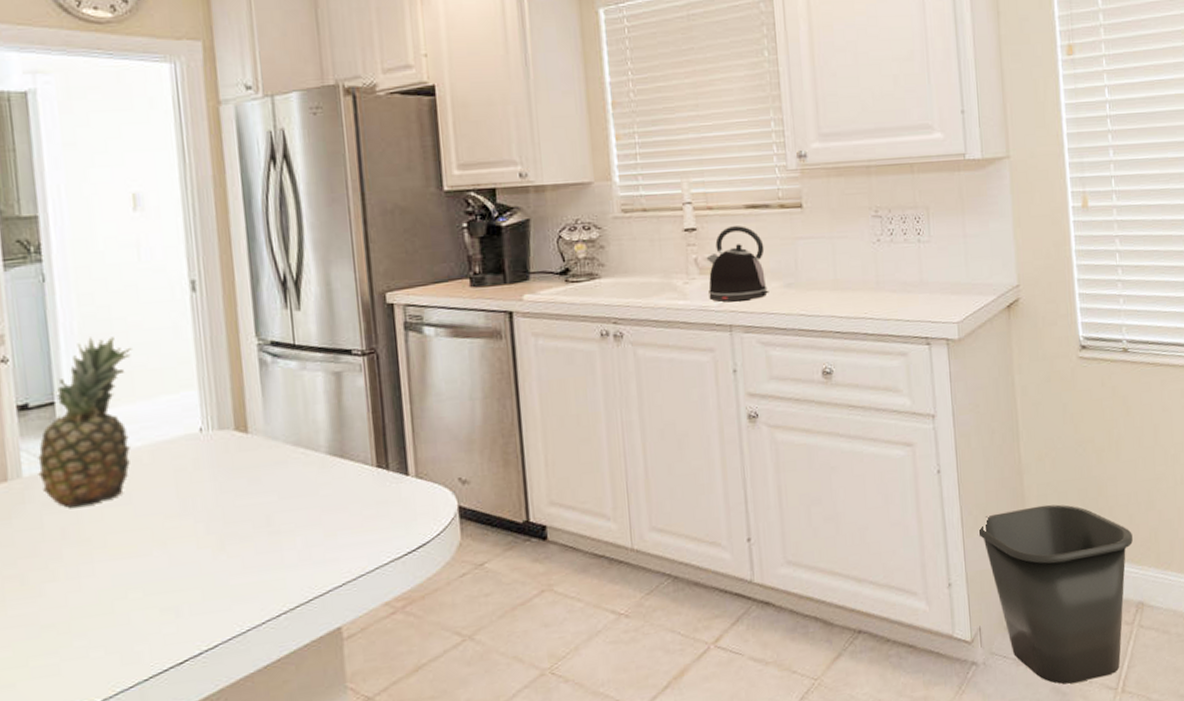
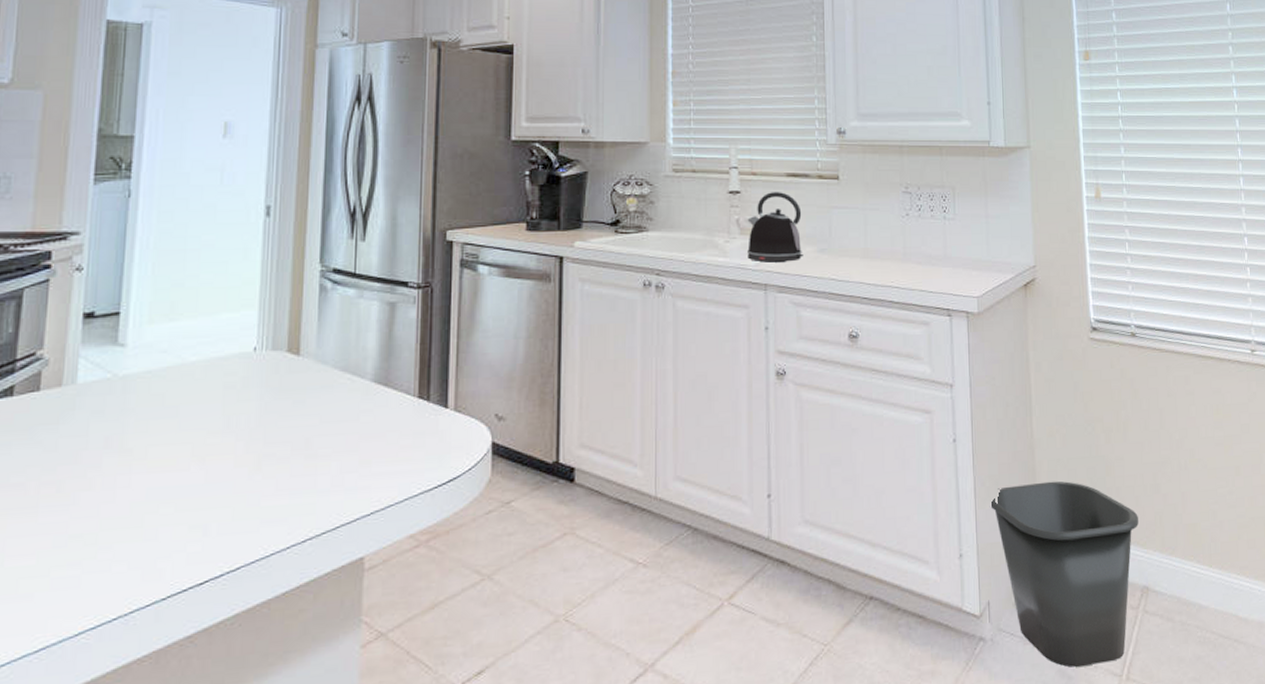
fruit: present [38,336,132,508] -> none [92,252,202,417]

